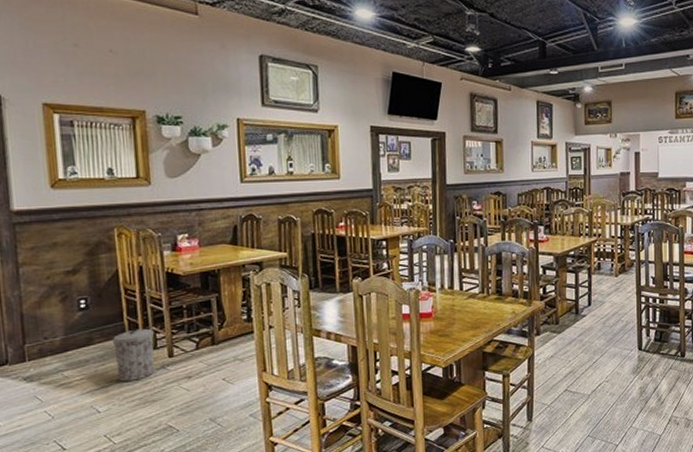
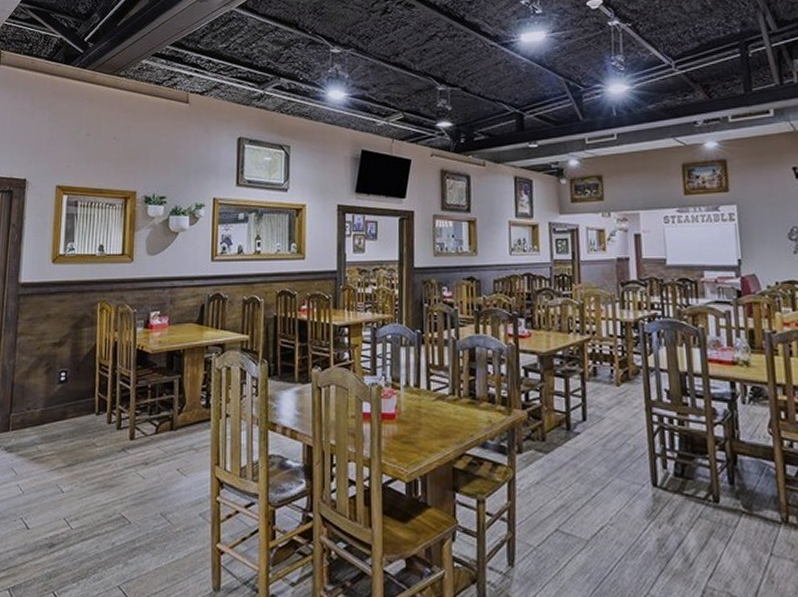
trash can: present [112,328,155,383] -> none [82,406,119,463]

